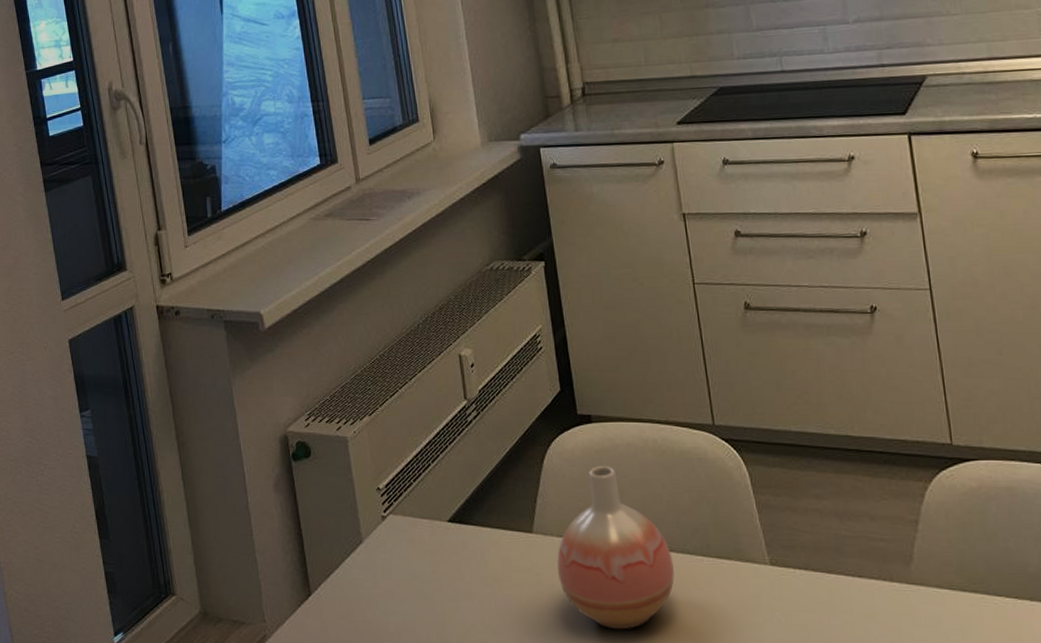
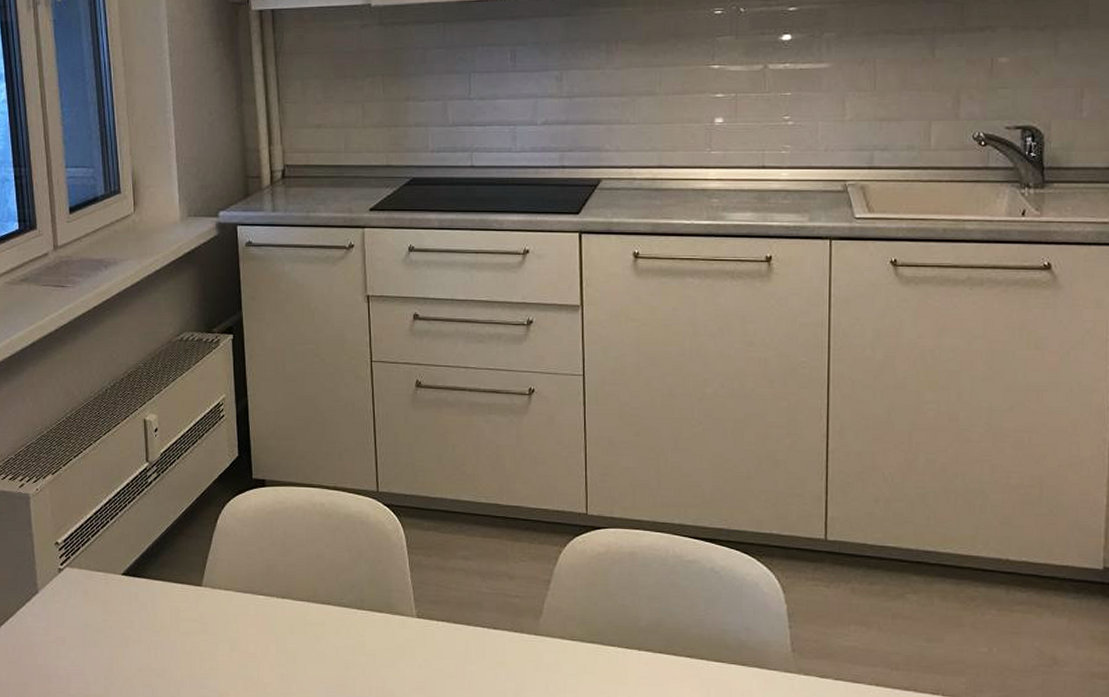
vase: present [557,465,675,630] -> none [223,525,329,674]

